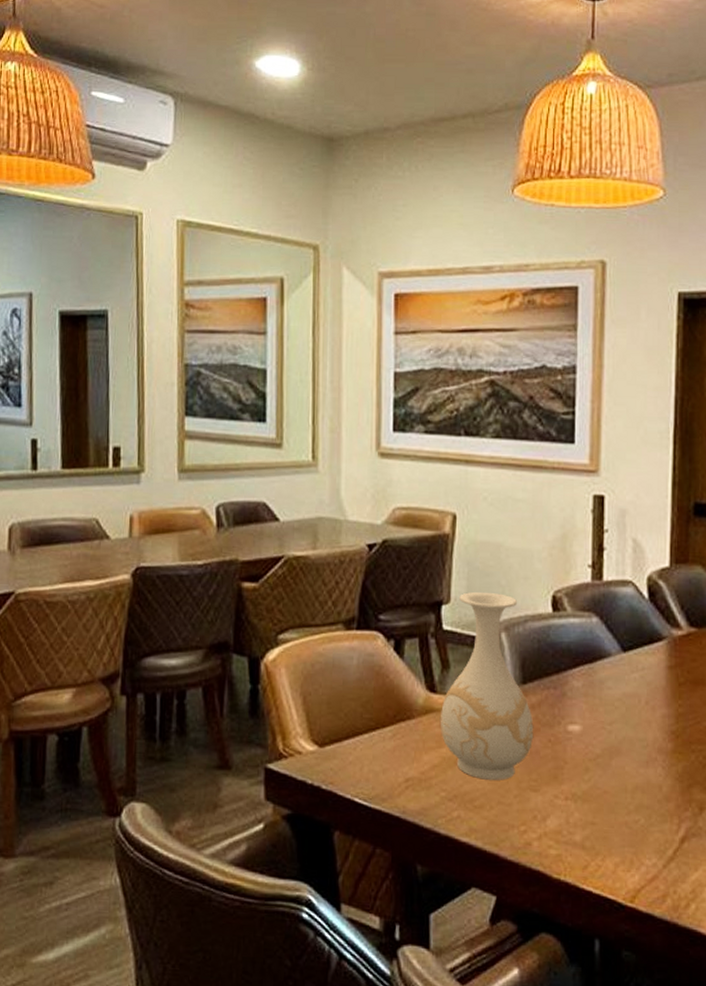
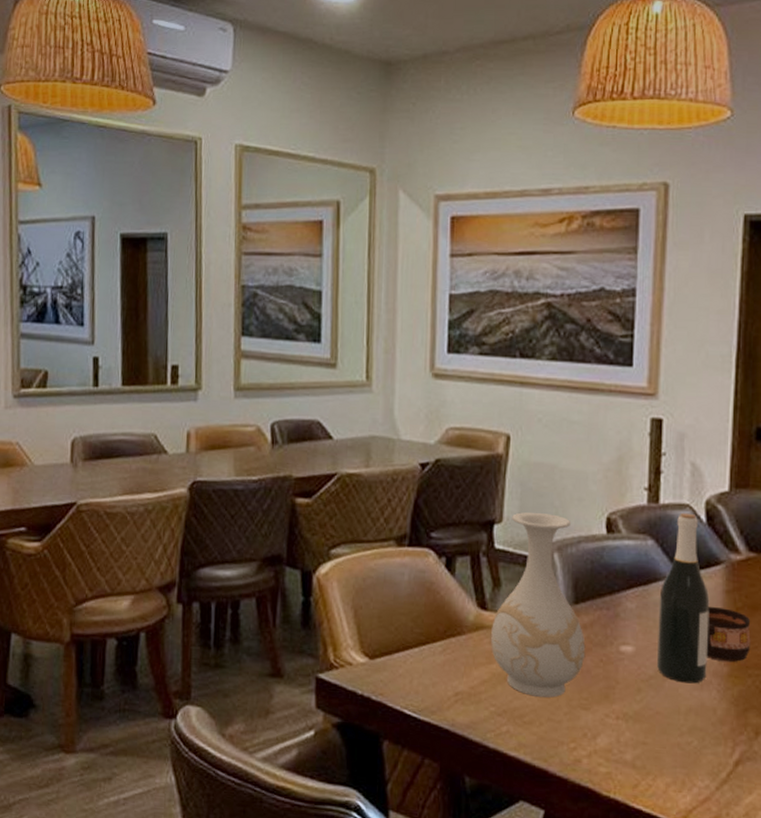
wine bottle: none [604,589,653,761] -> present [657,512,710,684]
cup: none [651,682,693,738] -> present [706,606,751,662]

